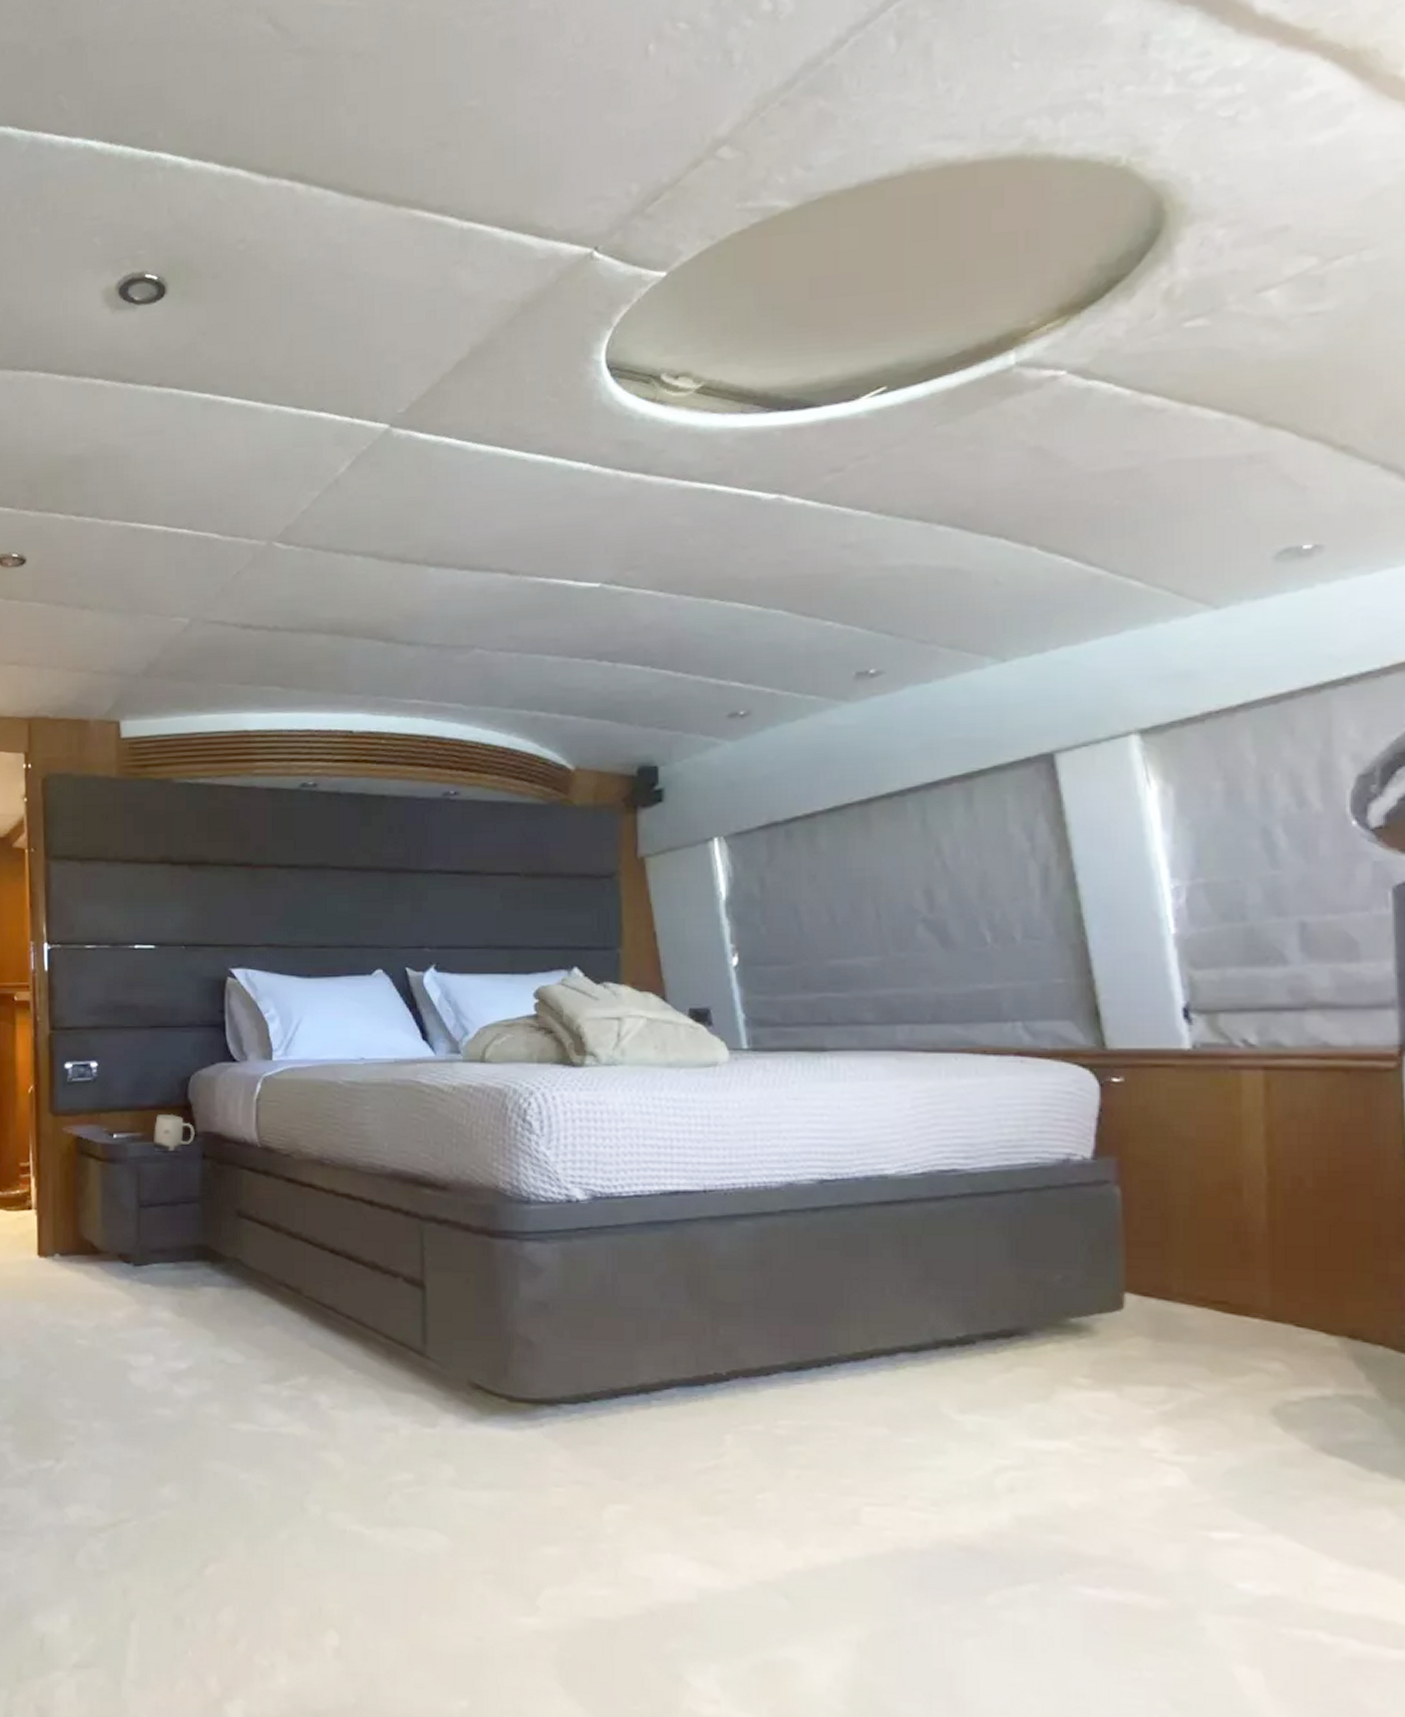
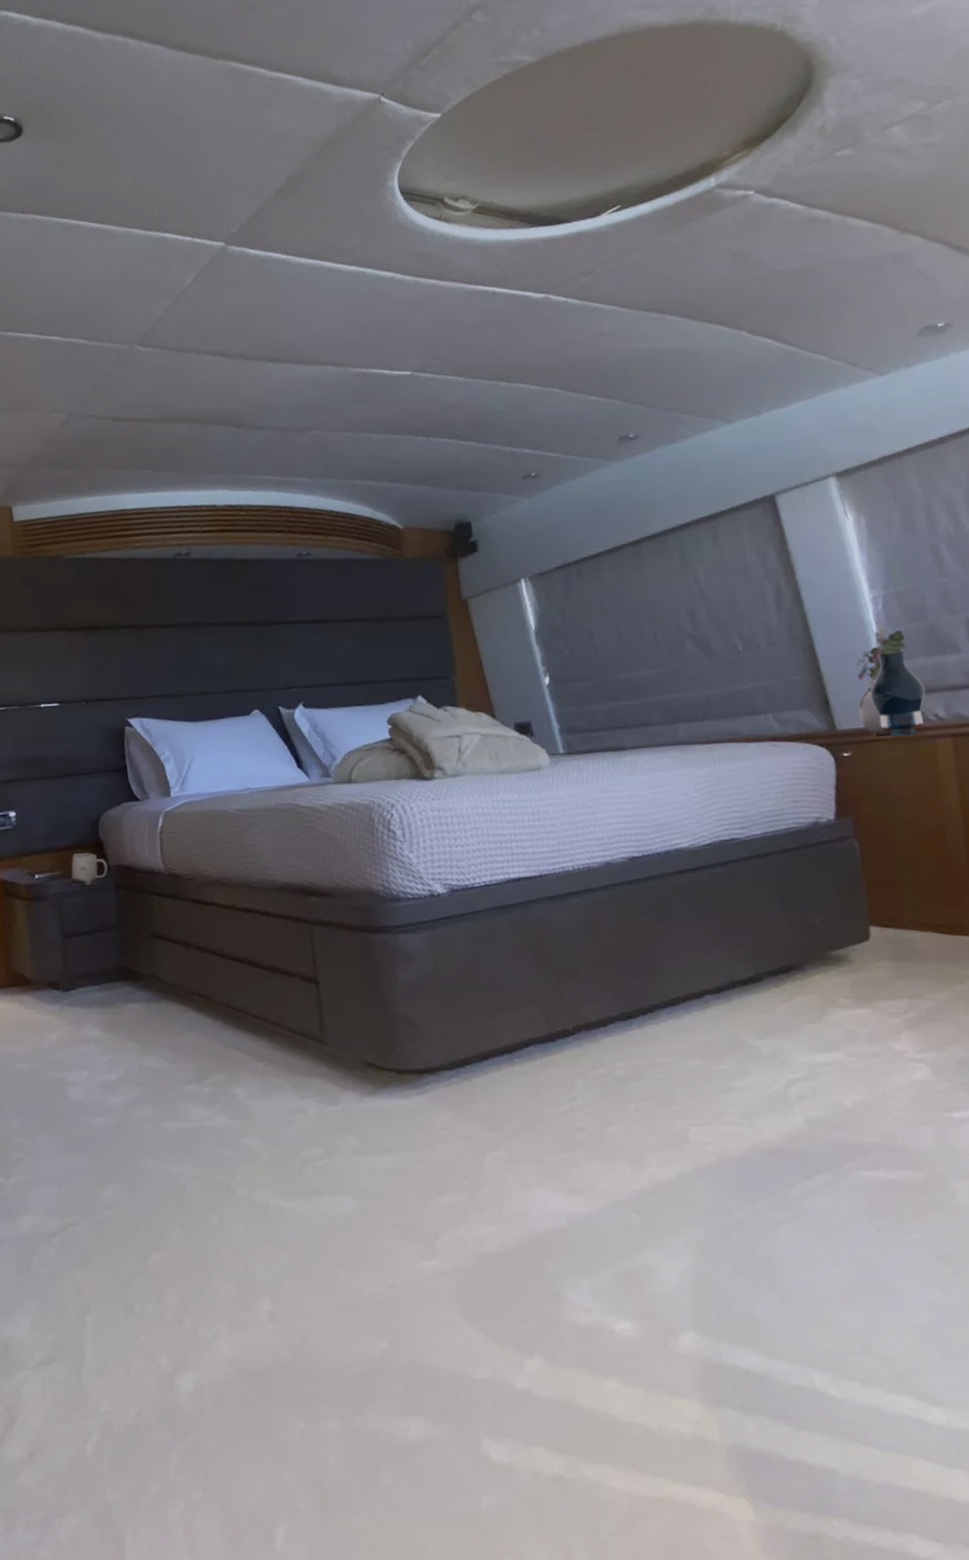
bouquet: none [1139,918,1213,1060] -> present [856,621,906,735]
vase: none [1157,958,1234,1063] -> present [870,651,926,737]

